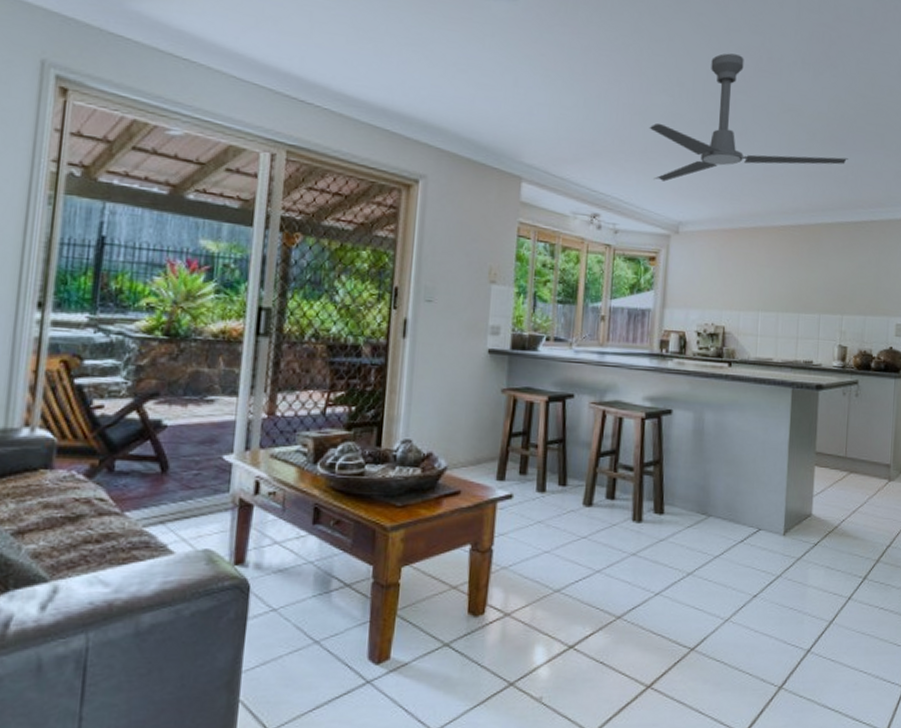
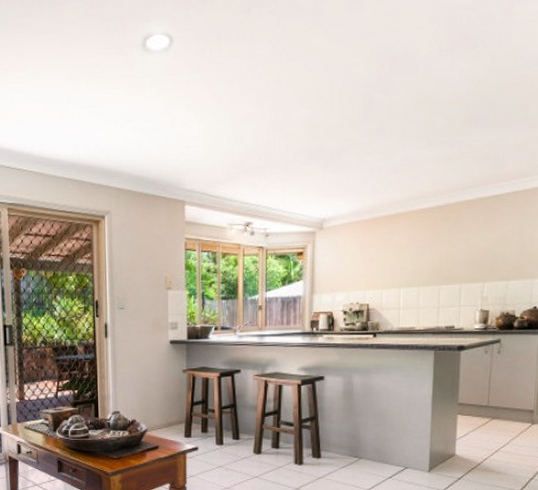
ceiling fan: present [649,53,848,182] -> none [291,56,489,186]

